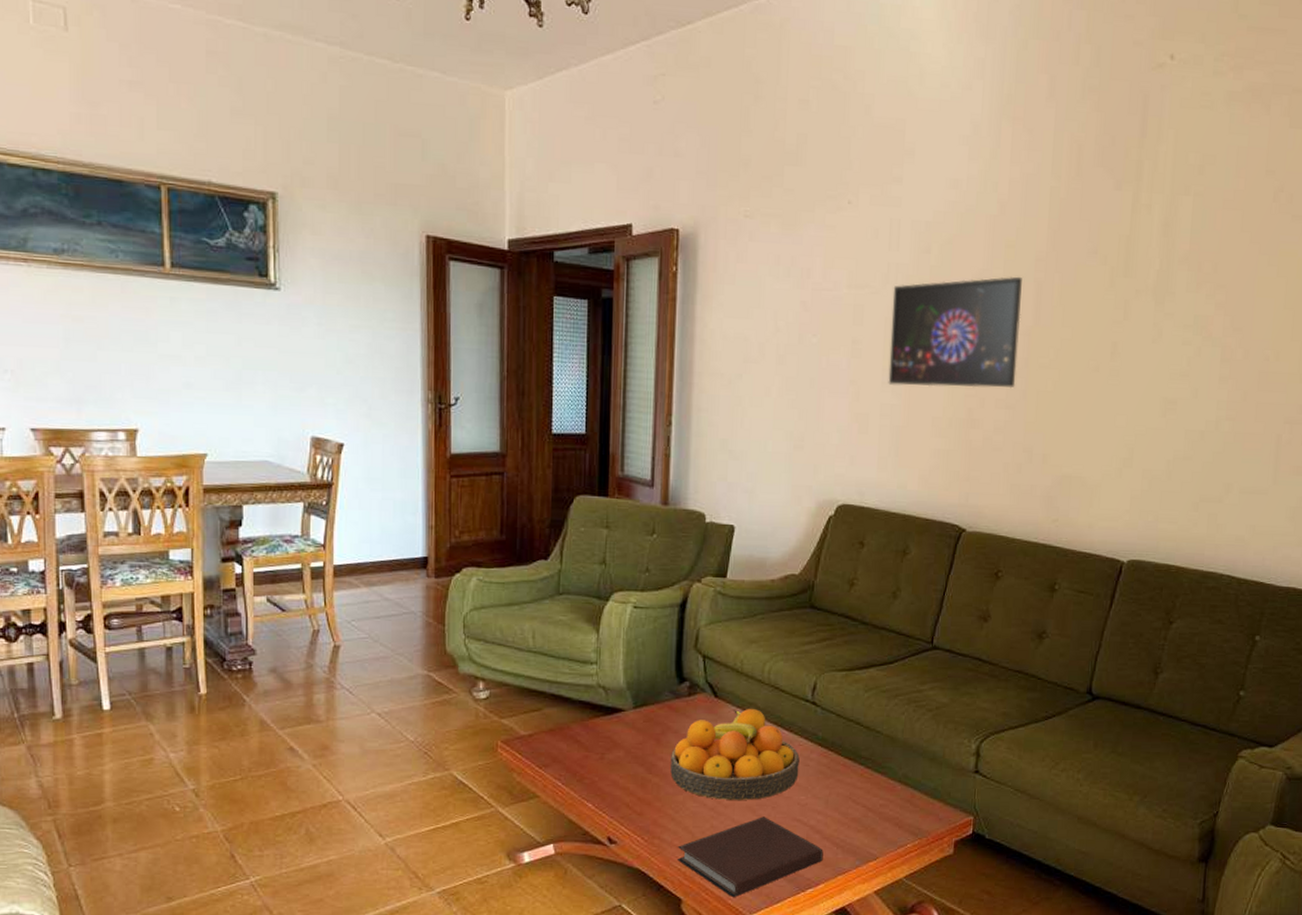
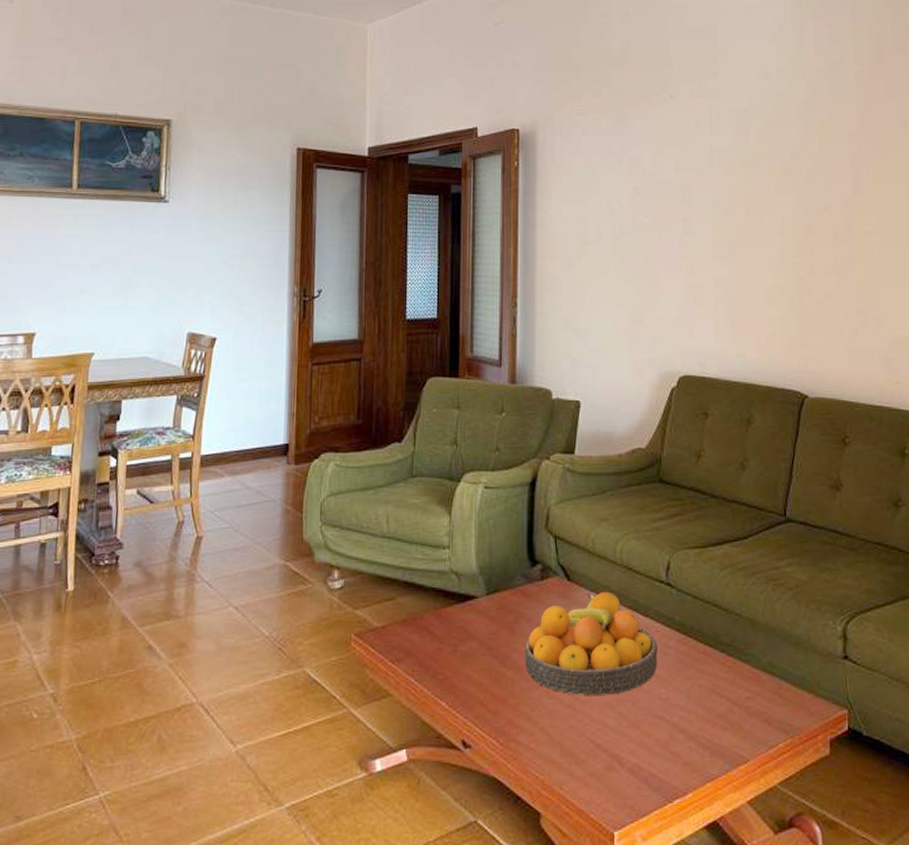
notebook: present [676,817,823,898] -> none [534,714,689,811]
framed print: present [888,276,1022,389] -> none [717,152,842,258]

